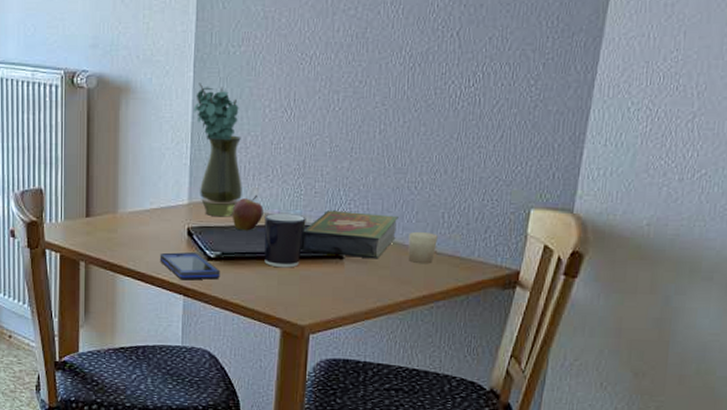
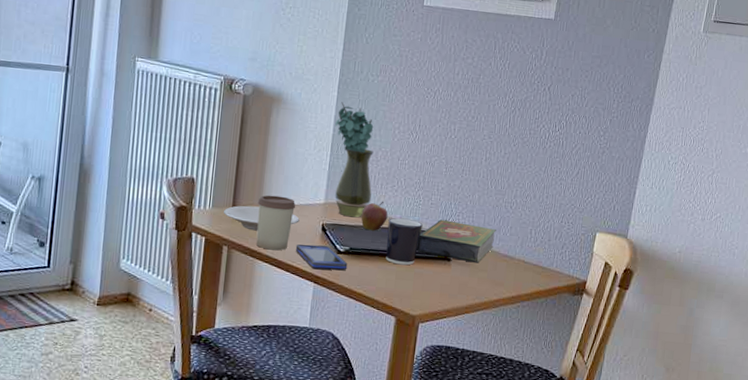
saucer: none [76,214,161,242] -> present [223,205,300,231]
cup: none [113,200,156,262] -> present [256,195,296,251]
candle: present [408,231,438,264] -> none [502,243,526,271]

